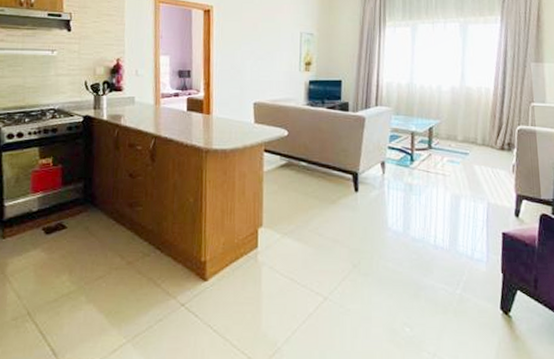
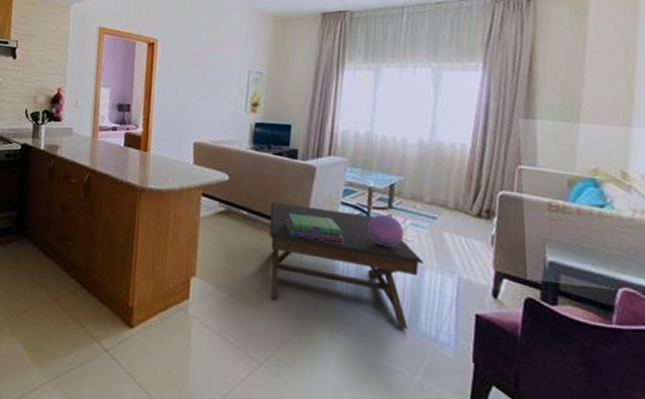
coffee table: none [328,152,460,252] -> present [270,202,425,329]
stack of books: none [342,160,391,183] -> present [286,212,343,243]
decorative sphere: none [412,154,443,183] -> present [368,214,404,248]

